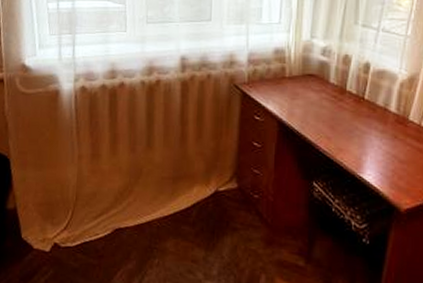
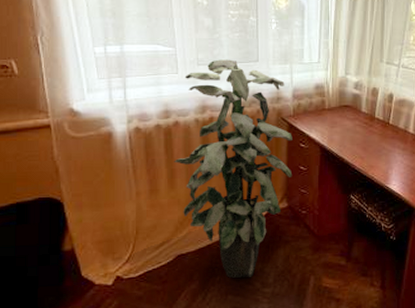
indoor plant: none [117,17,246,265] -> present [174,59,293,278]

